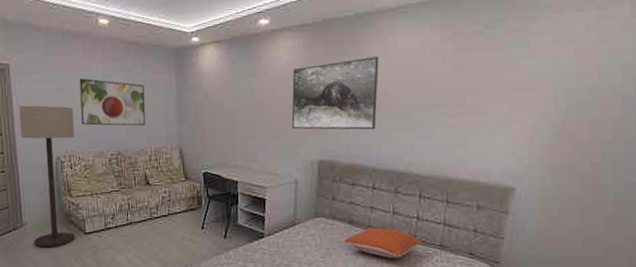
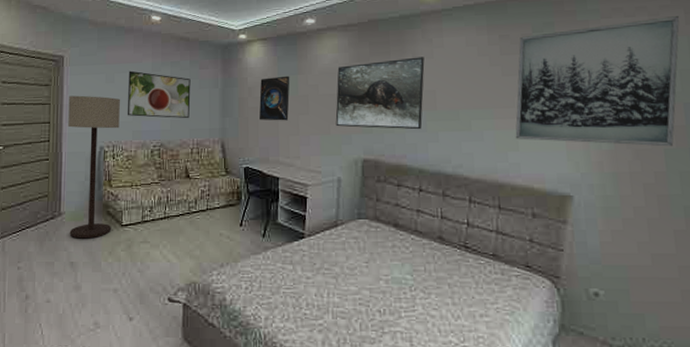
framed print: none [215,79,246,126] -> present [259,75,290,121]
pillow: present [343,227,423,258] -> none [388,232,475,267]
wall art: none [464,10,625,139] -> present [515,16,679,147]

